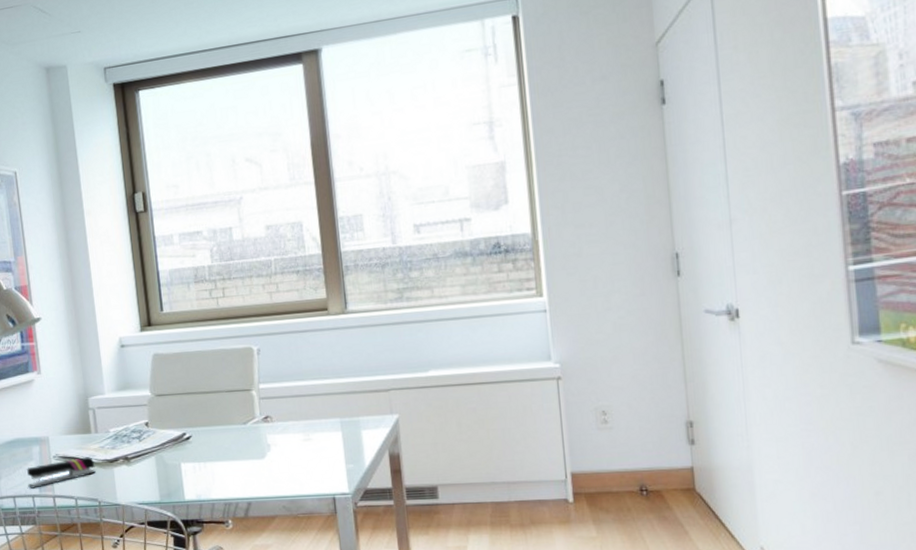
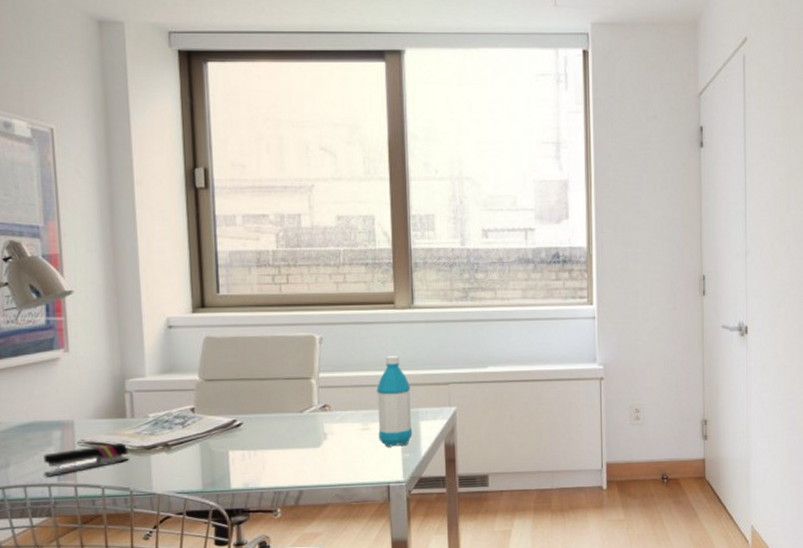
water bottle: none [316,363,355,458] -> present [377,356,413,447]

